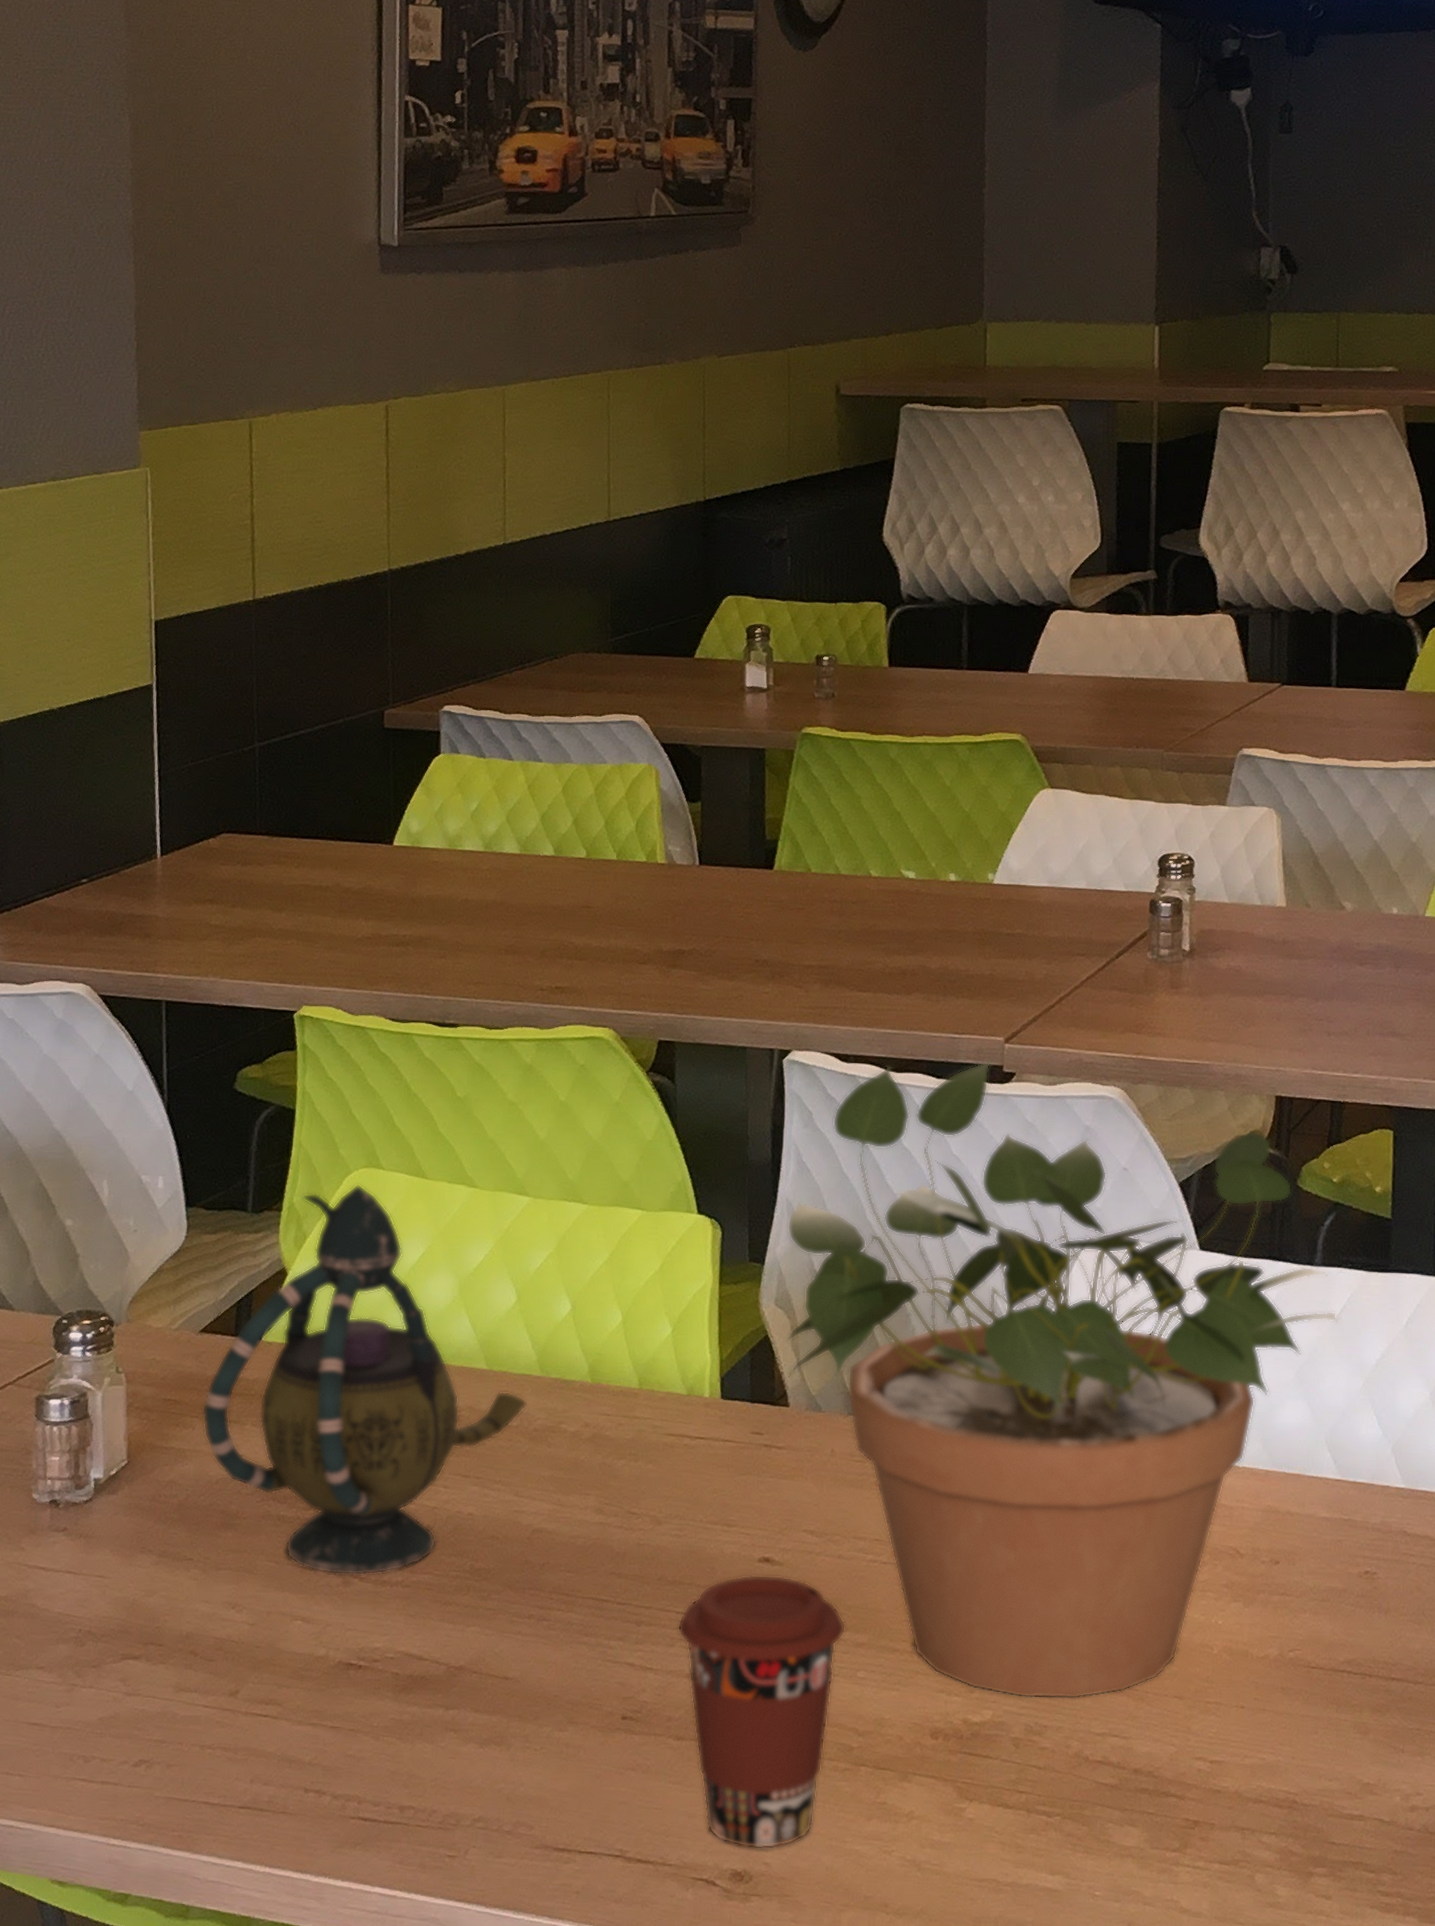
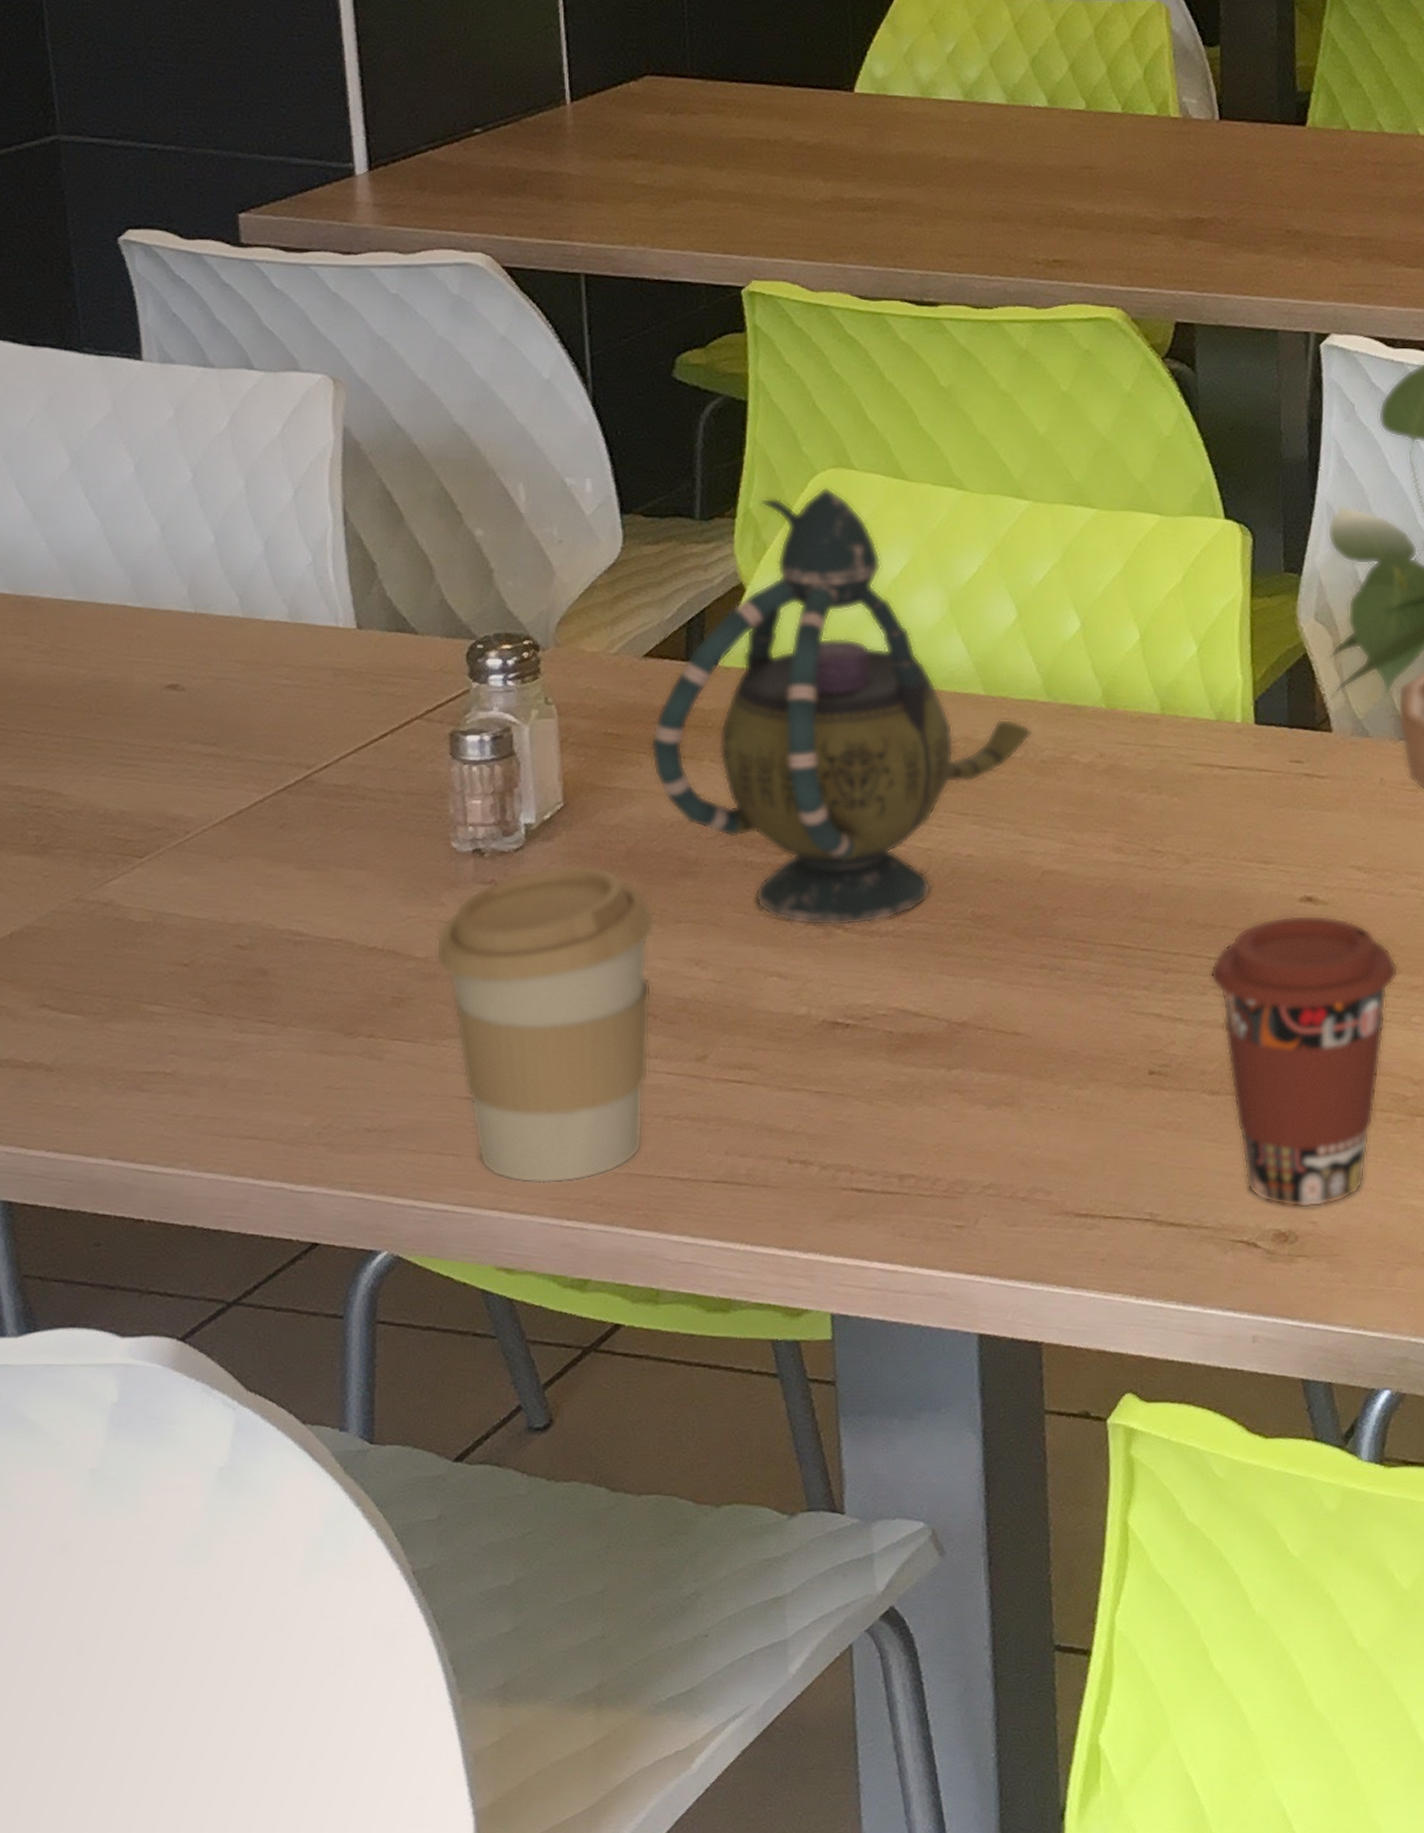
coffee cup: none [15,1516,200,1805] -> present [436,866,655,1184]

